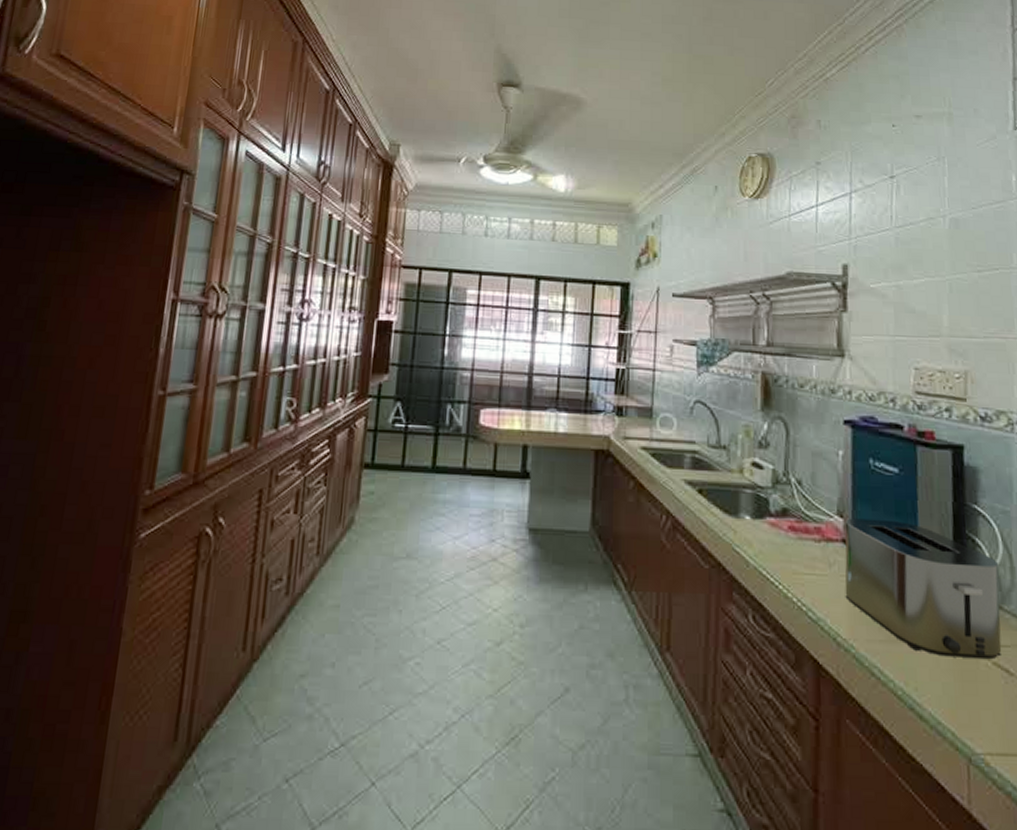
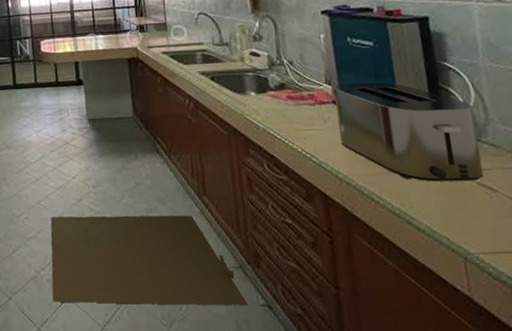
door mat: none [435,664,702,810] -> present [50,215,248,306]

